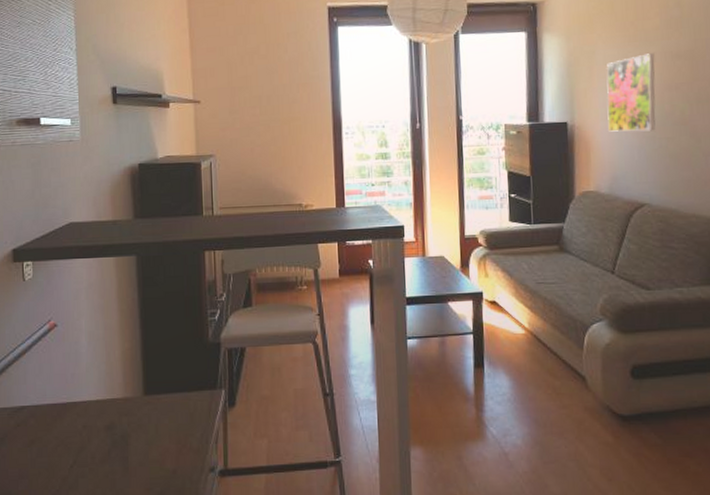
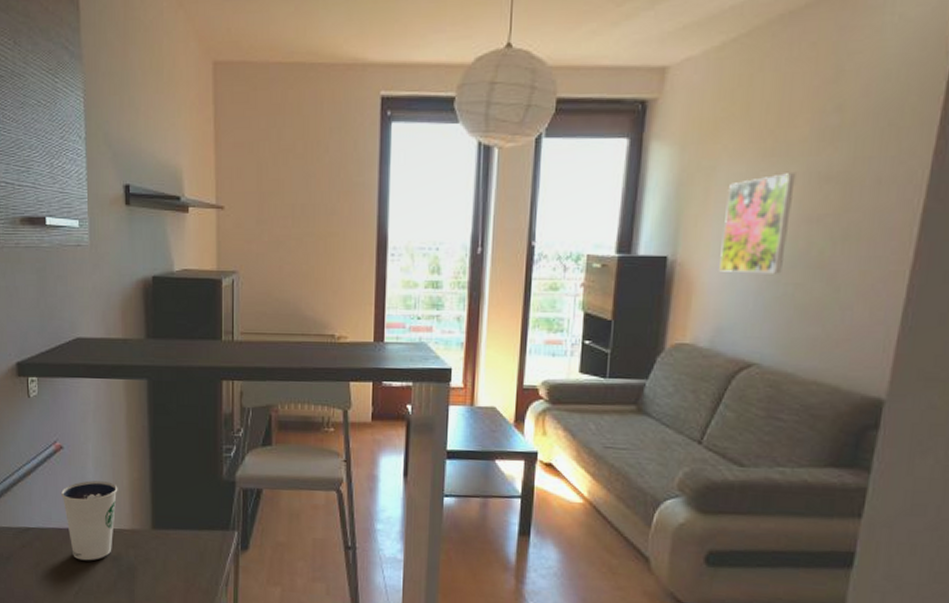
dixie cup: none [56,354,111,433] -> present [61,480,118,561]

